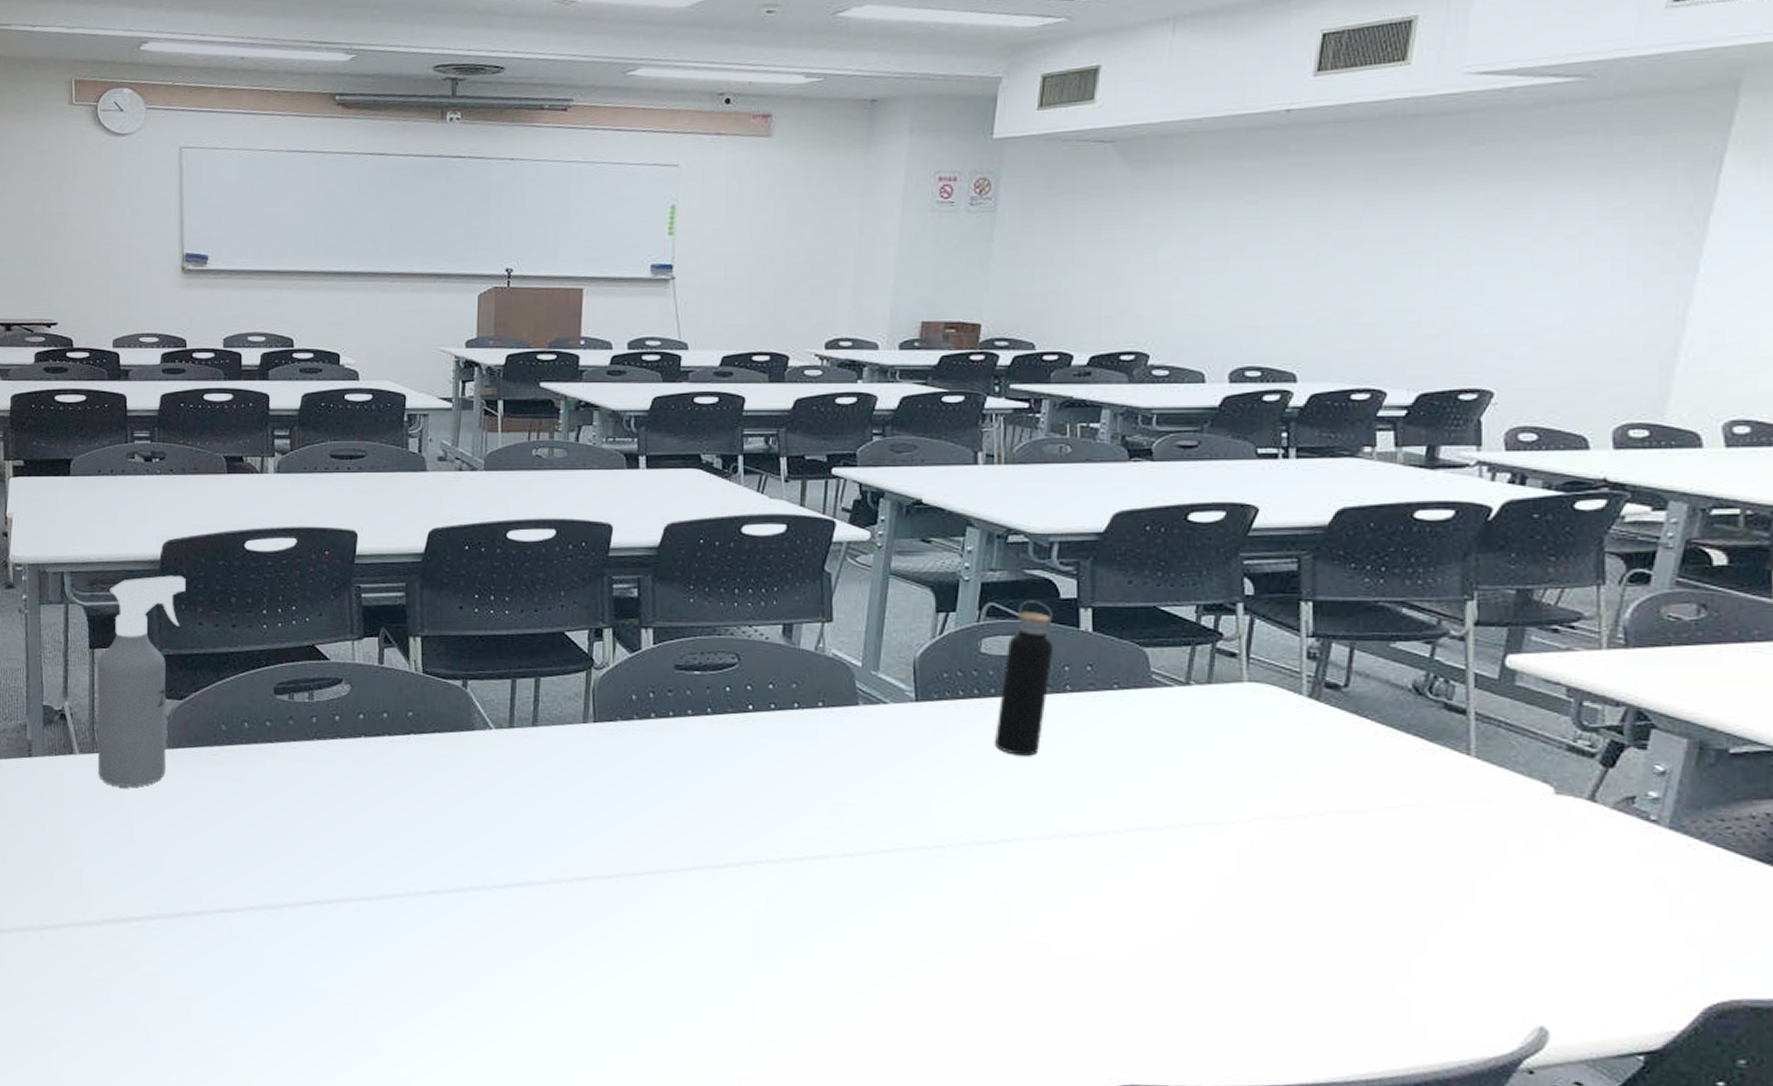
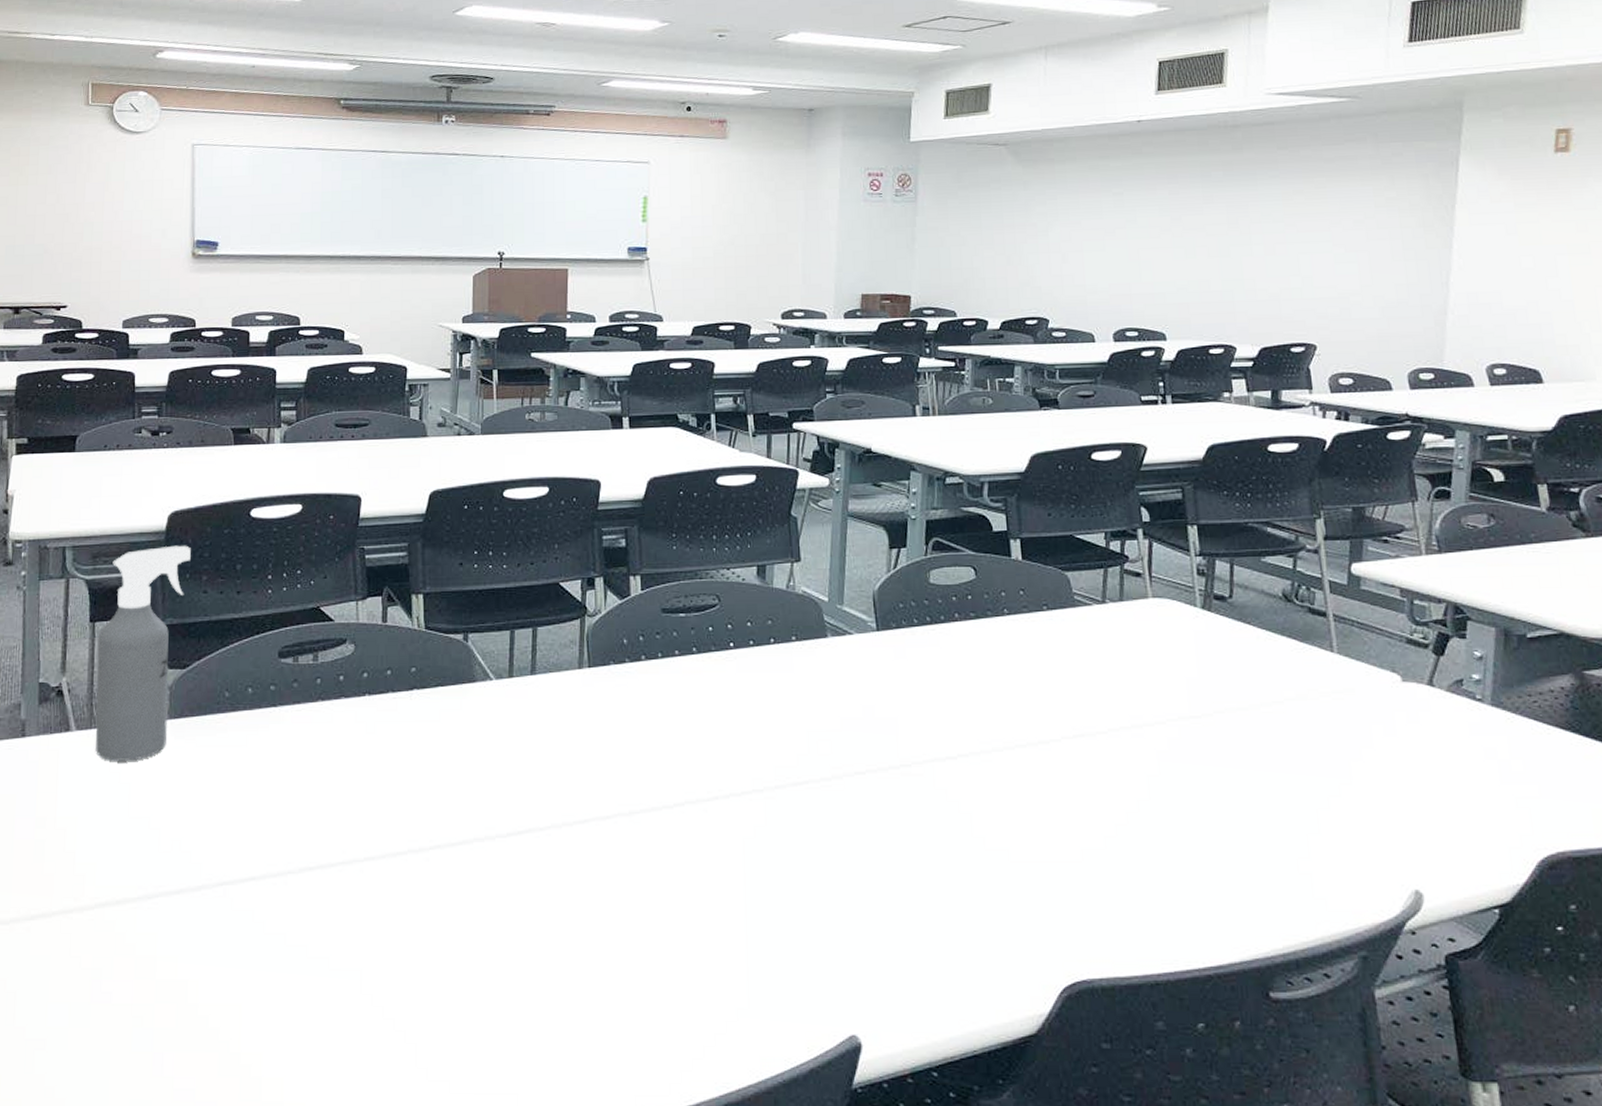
water bottle: present [995,600,1053,756] -> none [947,534,991,675]

